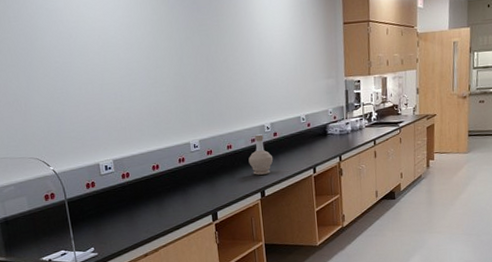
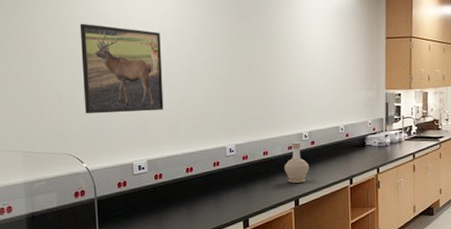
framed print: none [31,22,125,117] -> present [80,23,164,114]

